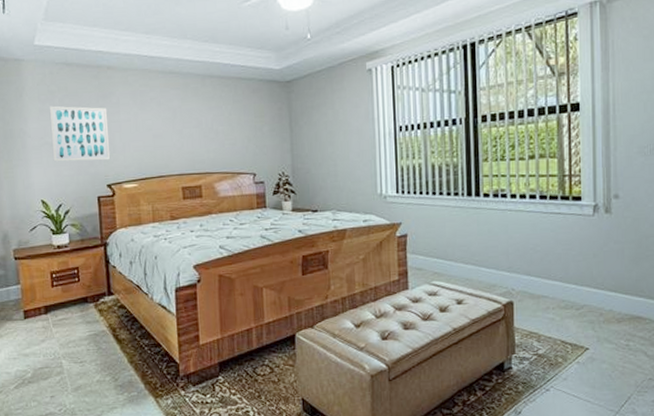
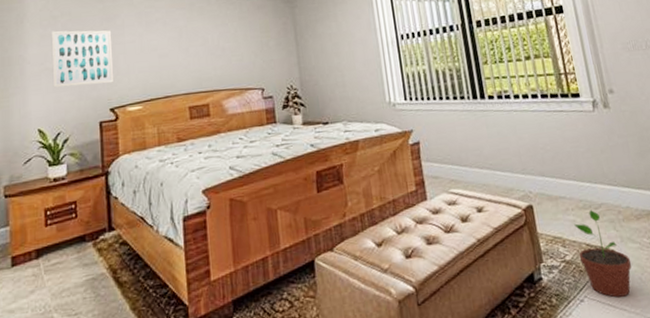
potted plant: none [552,310,604,390] -> present [574,210,632,298]

